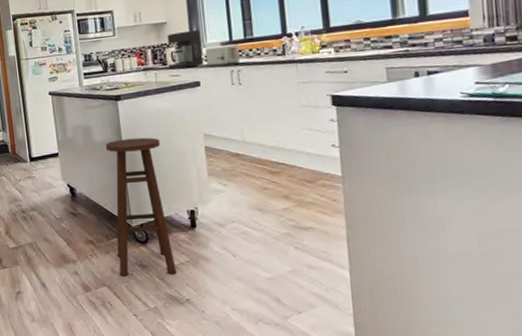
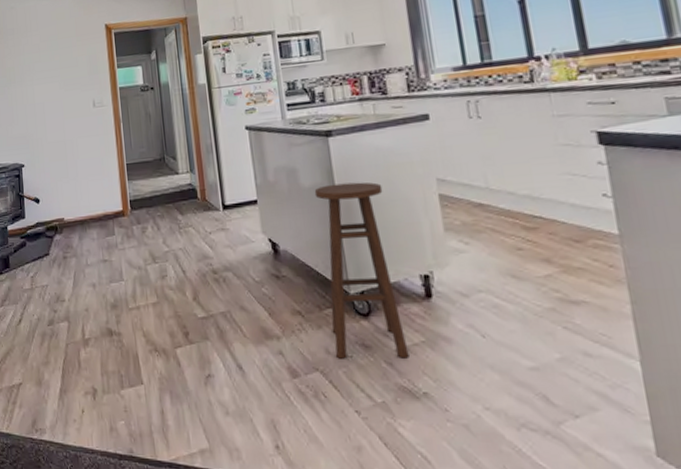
coffee maker: present [167,29,204,70] -> none [386,52,433,100]
toaster: present [205,44,240,68] -> none [433,69,477,98]

